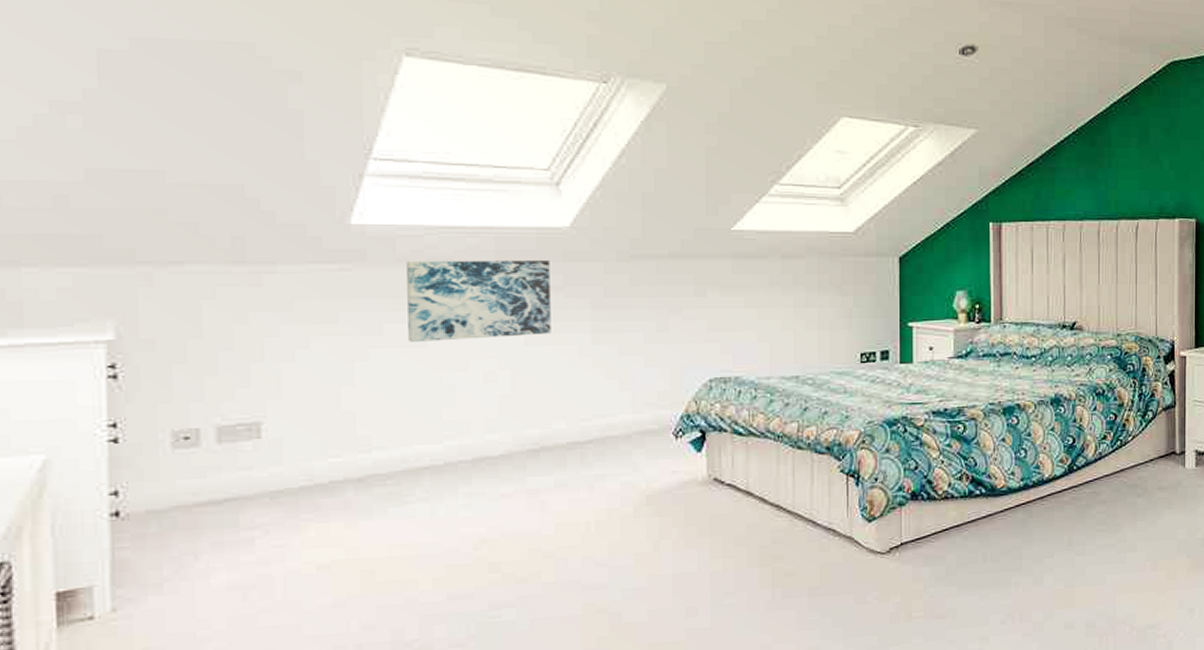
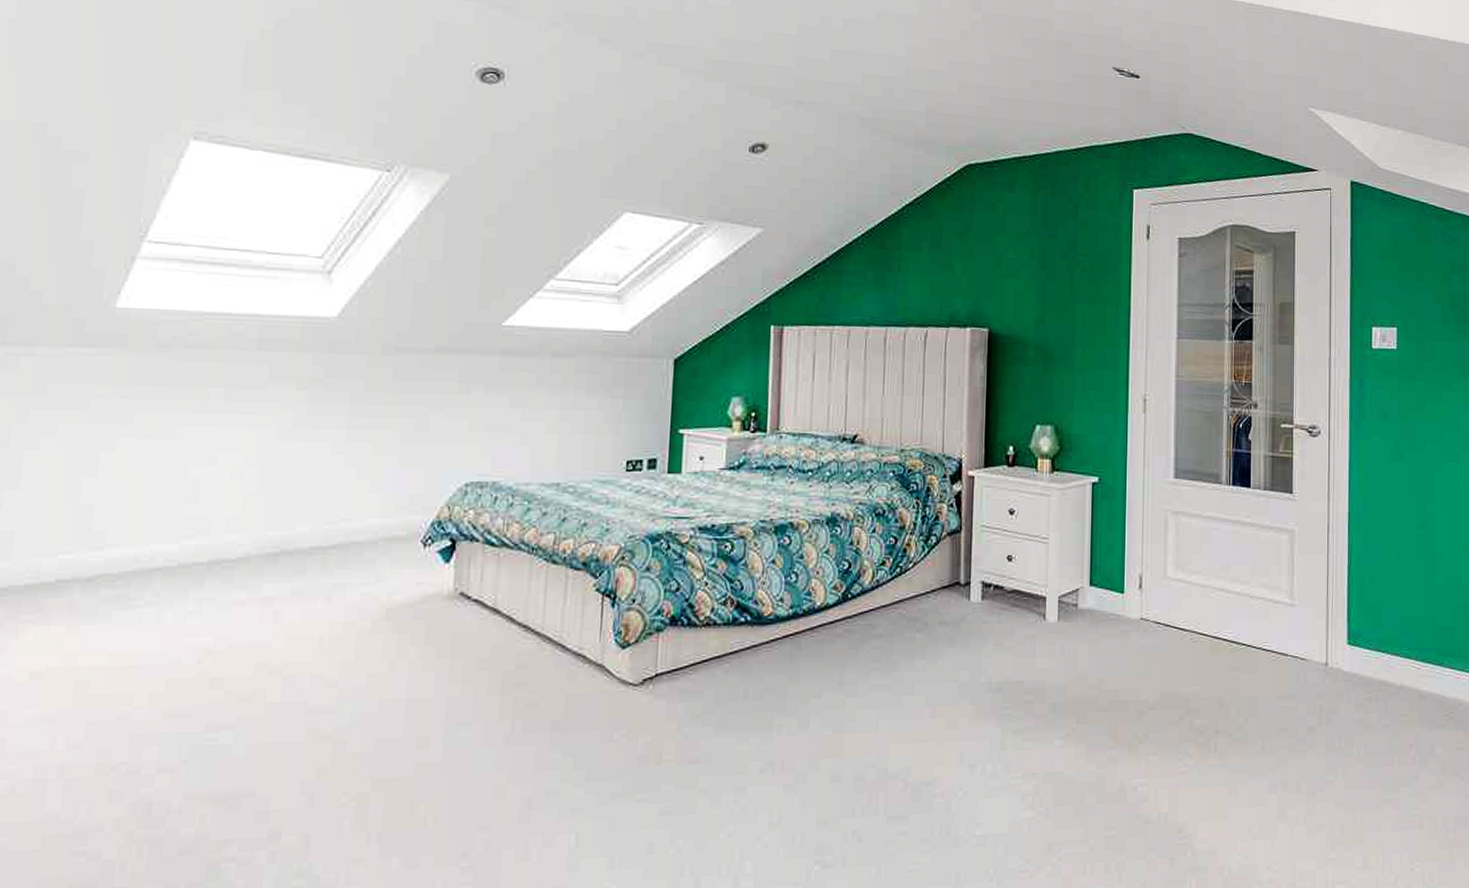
wall art: present [407,260,551,342] -> none [158,347,313,433]

